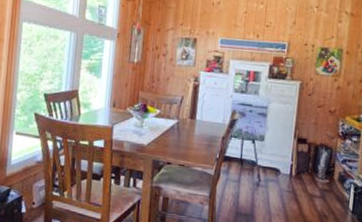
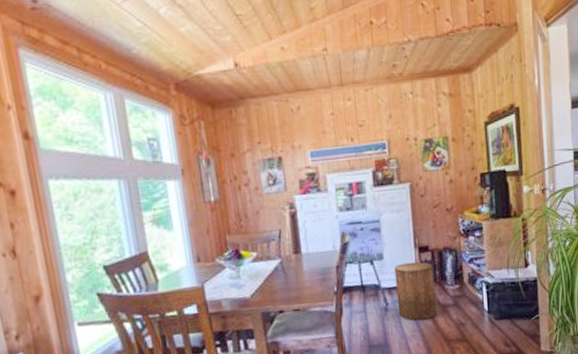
stool: none [268,148,308,204] -> present [394,261,437,321]

